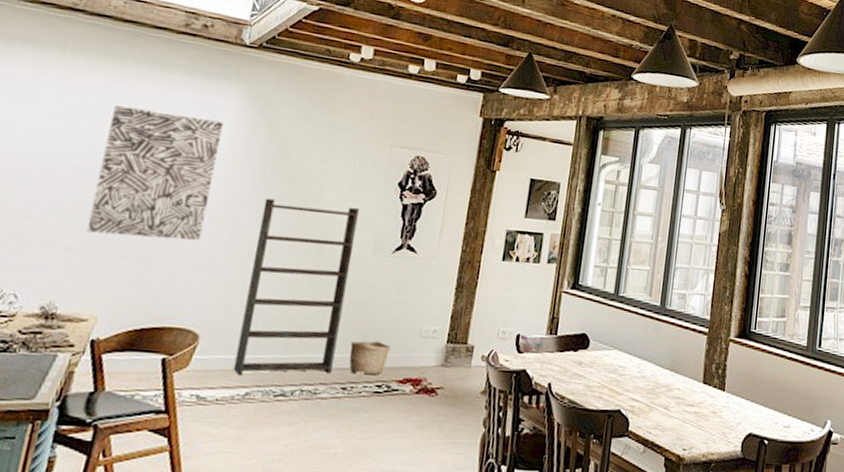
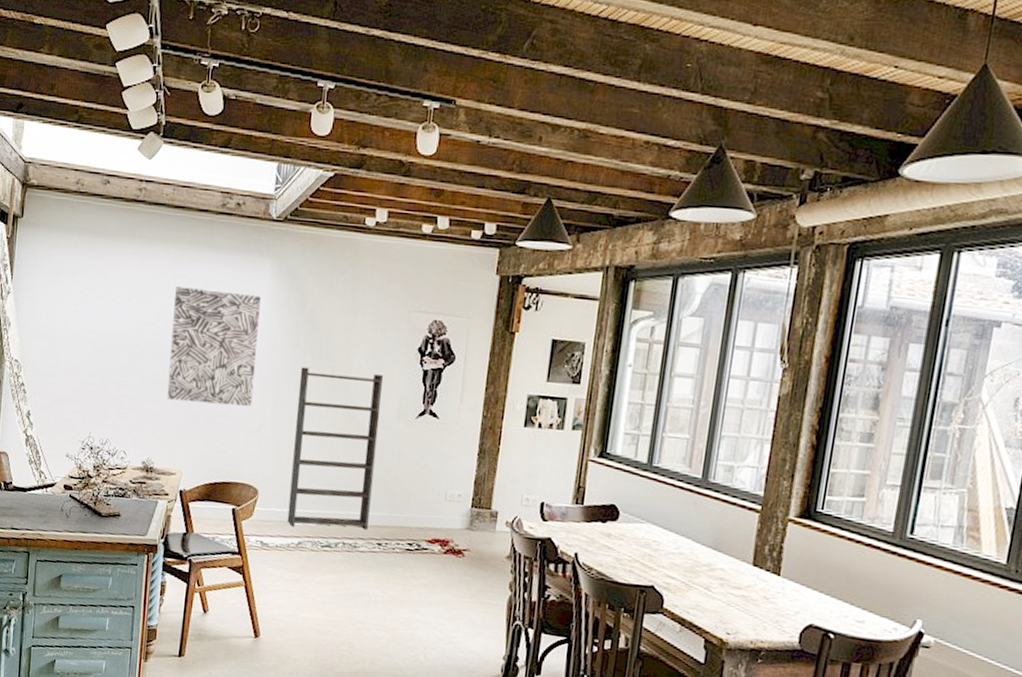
basket: present [349,340,392,375] -> none [382,501,420,533]

